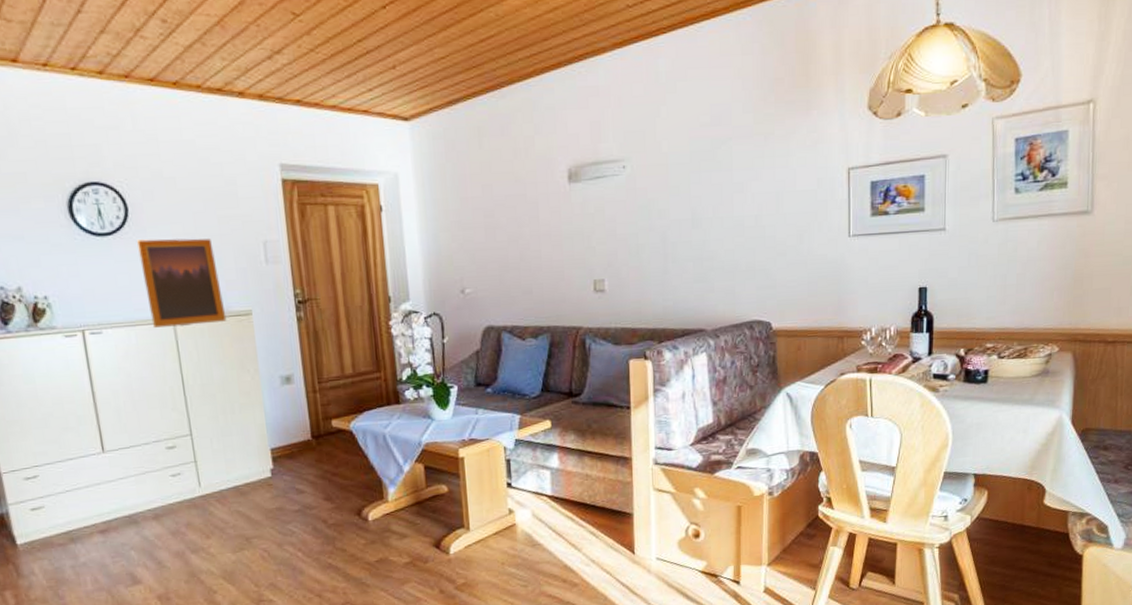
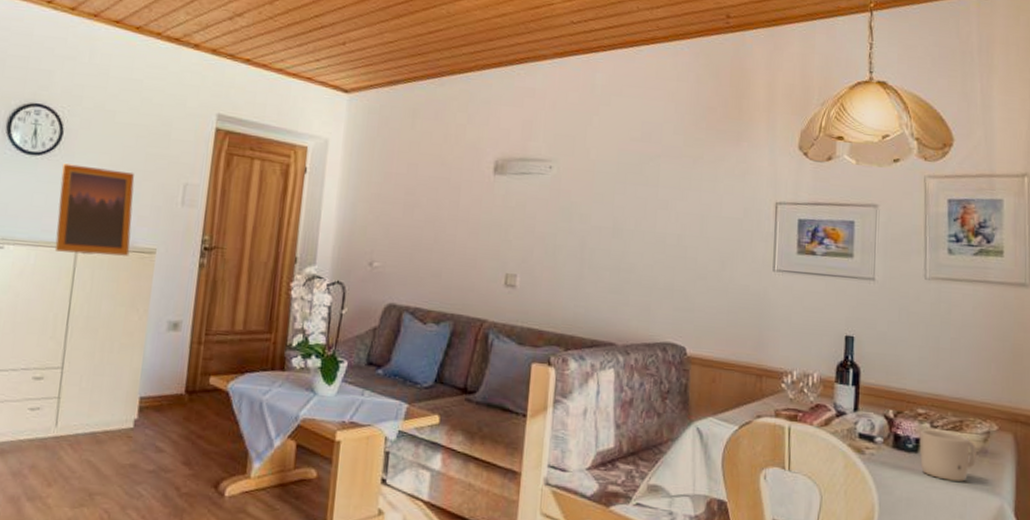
mug: none [988,360,1039,403] -> present [919,430,976,482]

